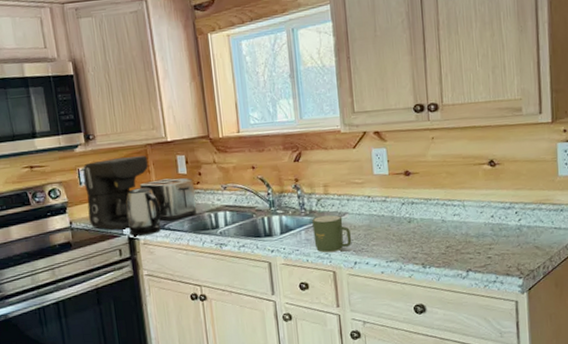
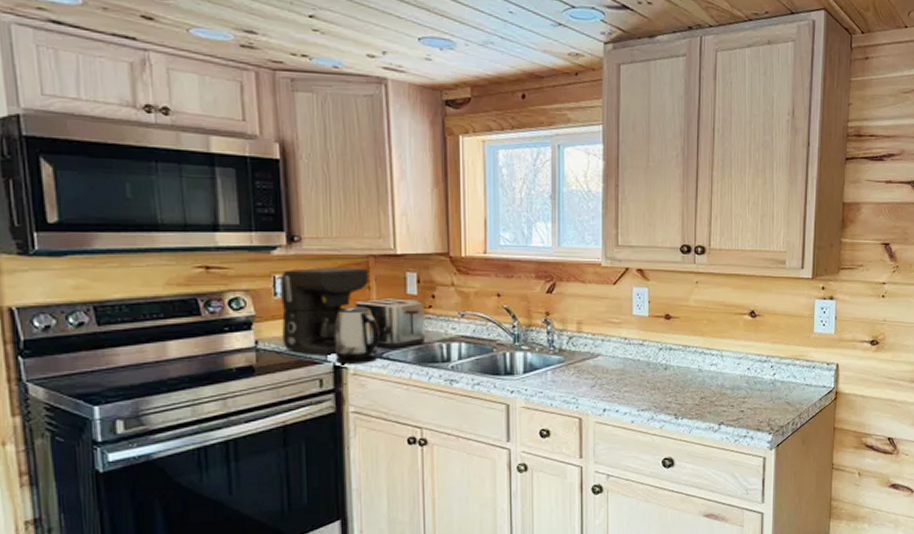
mug: present [312,215,352,254] -> none [561,356,603,398]

